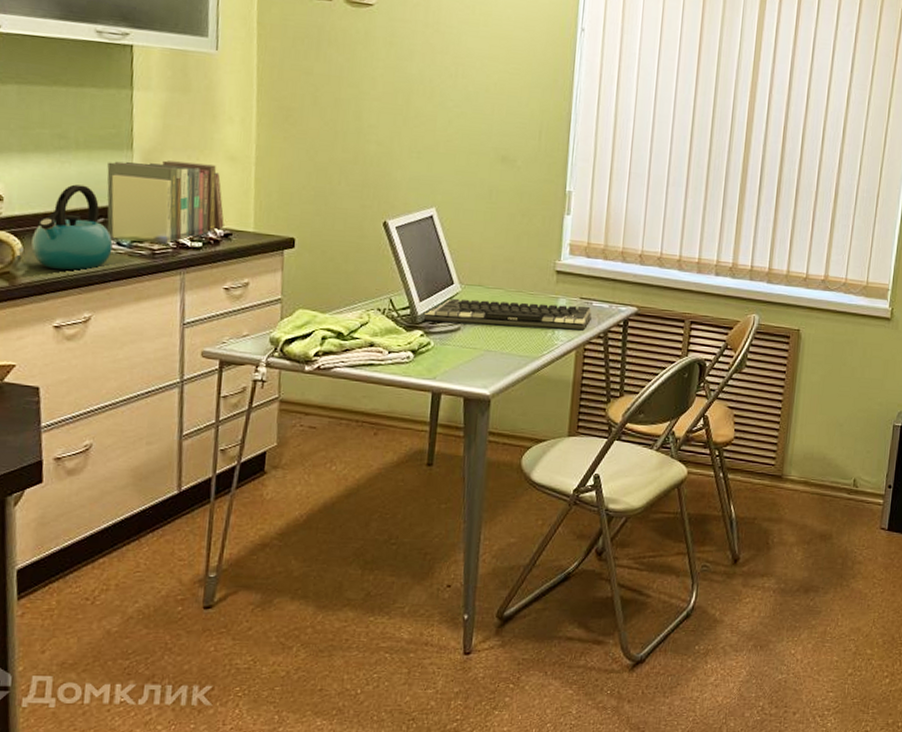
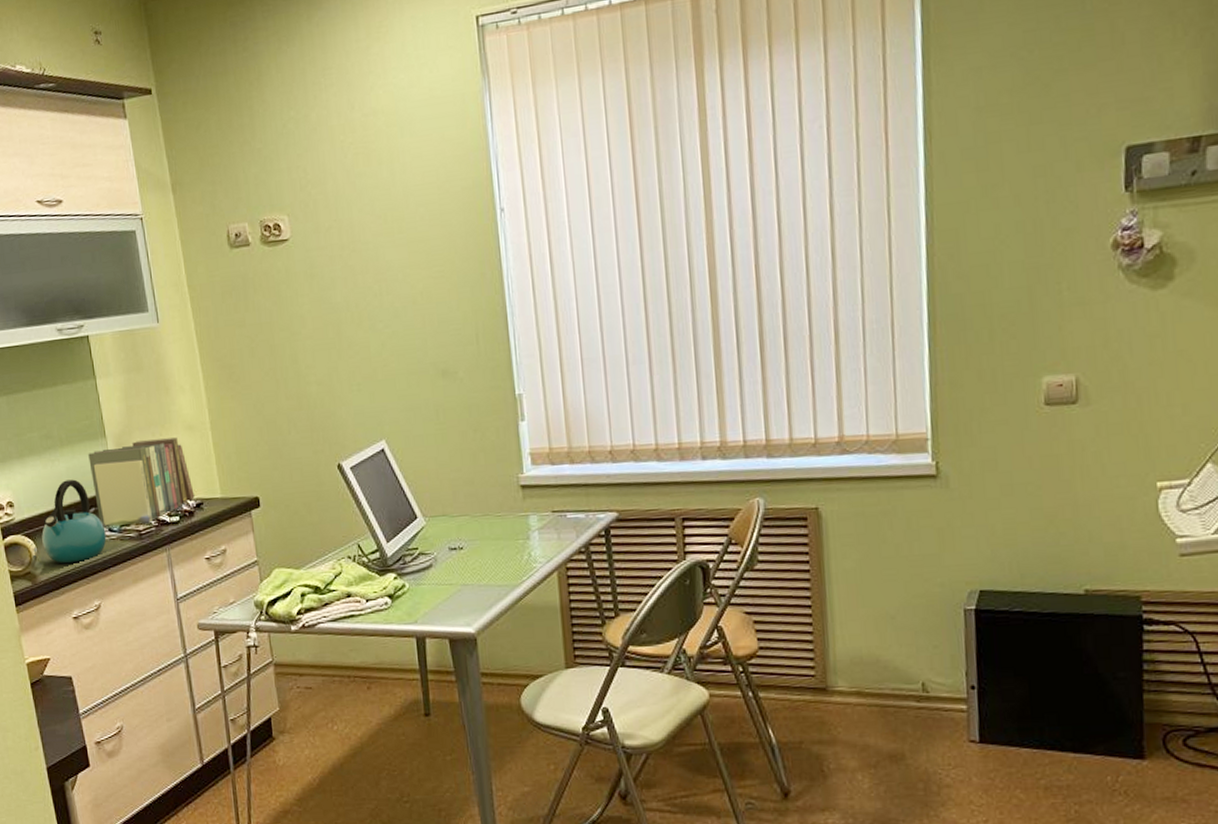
computer keyboard: present [423,299,592,331] -> none [393,519,568,563]

